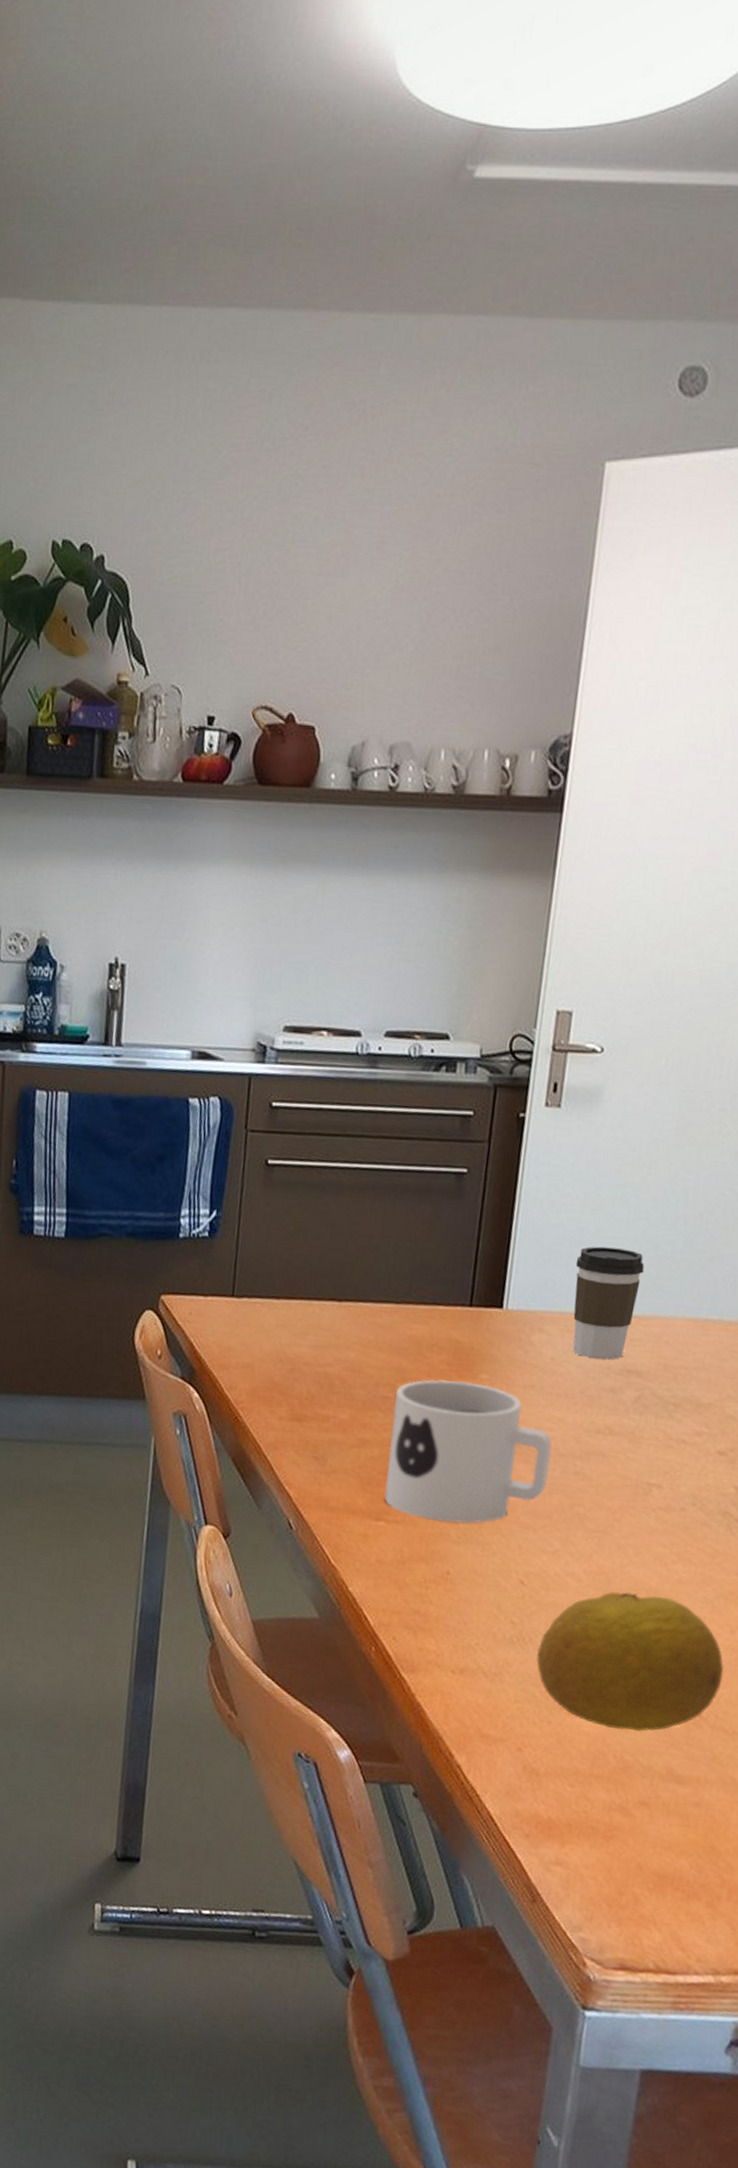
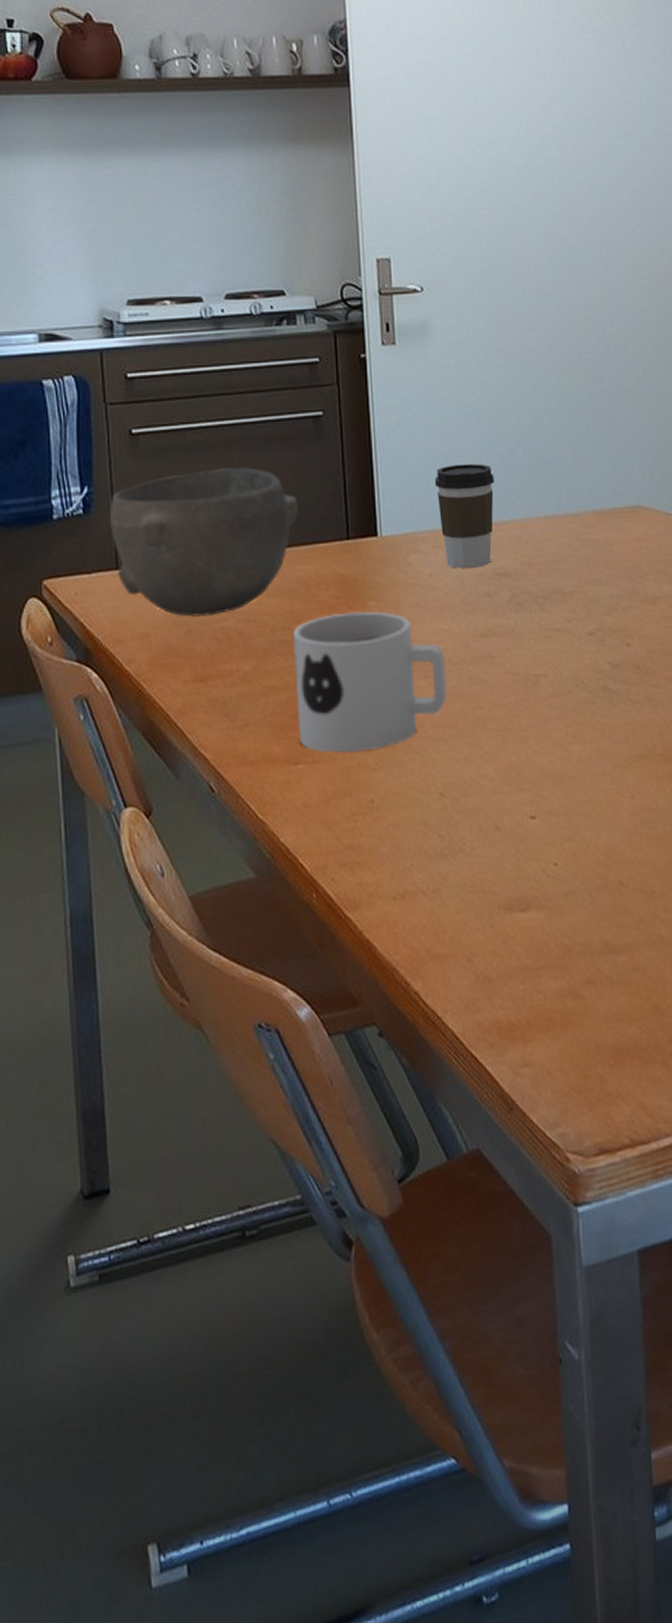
bowl: none [232,1211,426,1359] -> present [109,467,299,617]
fruit: present [536,1591,725,1732] -> none [467,777,633,917]

